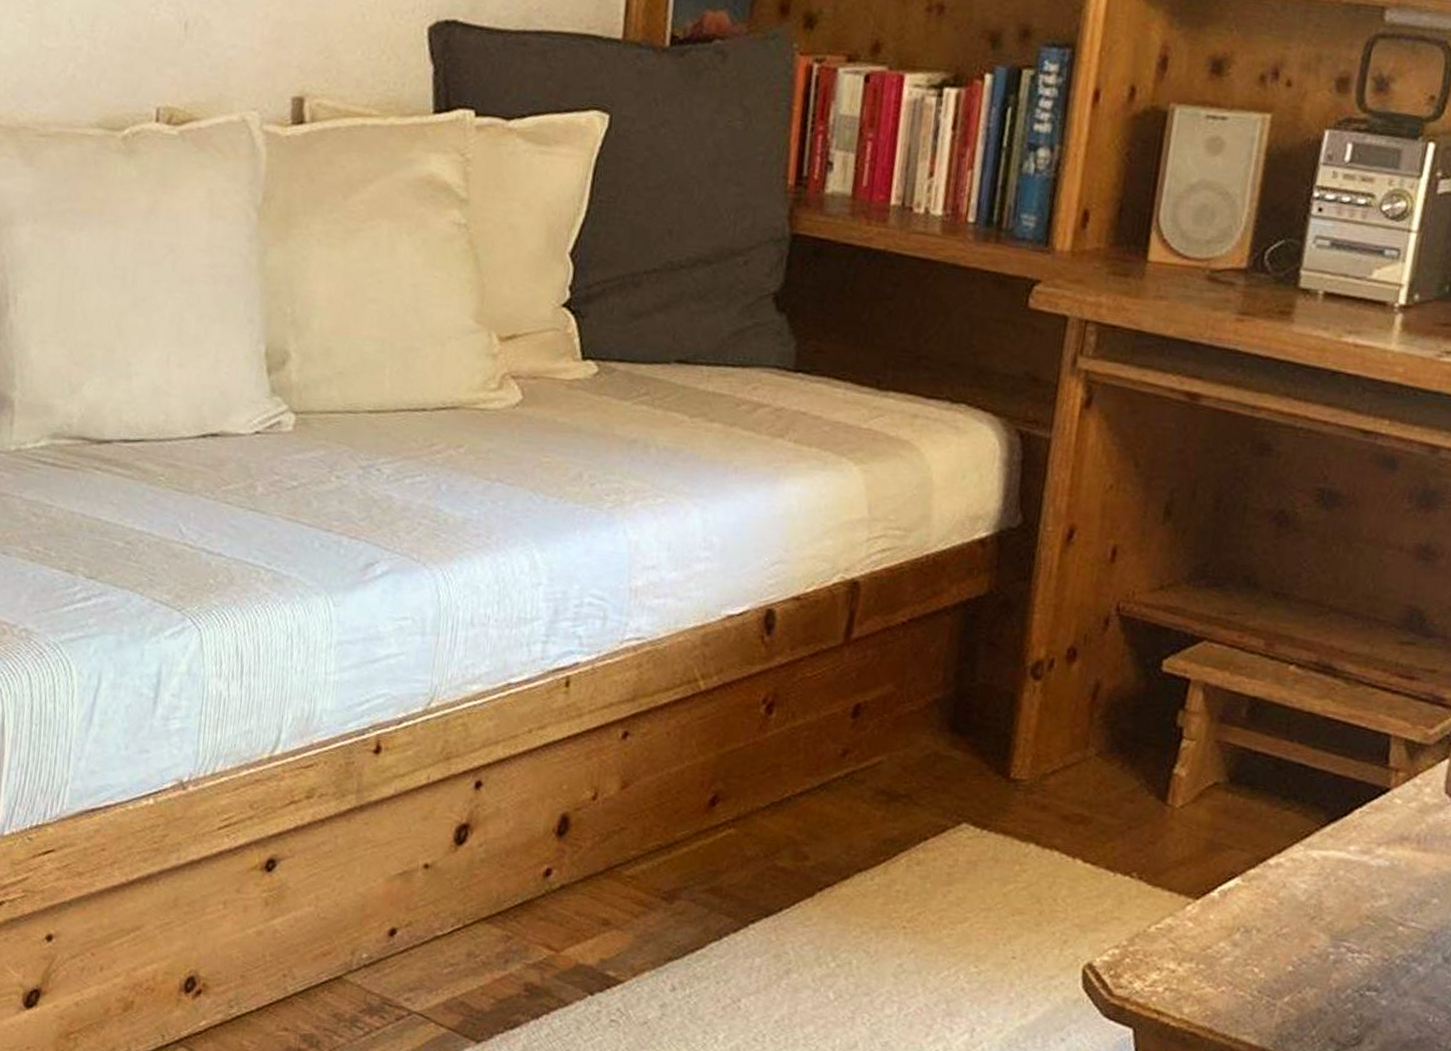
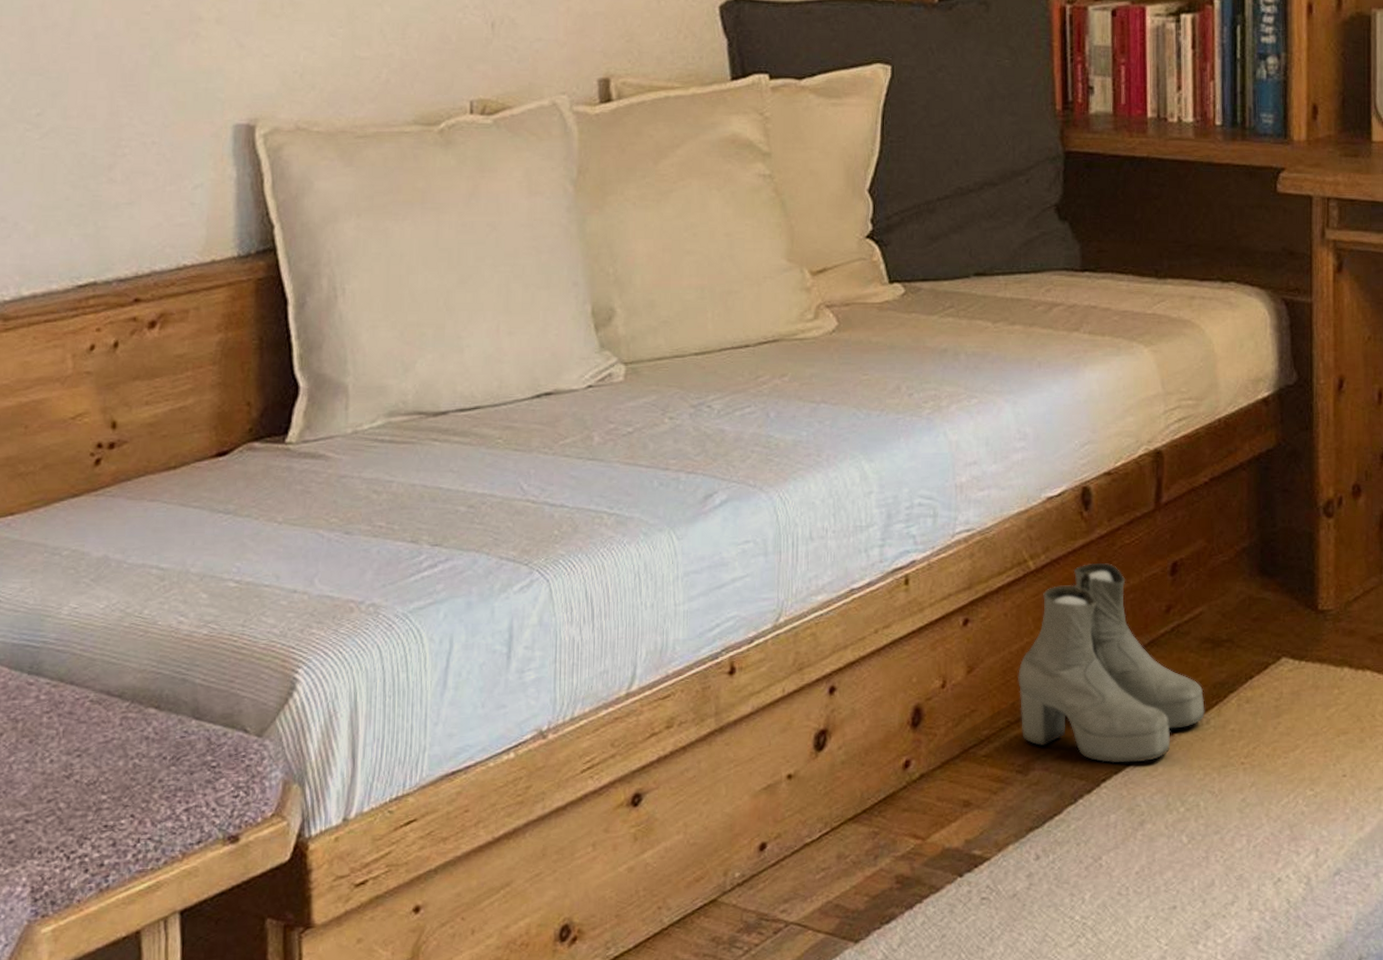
boots: none [671,692,872,909] -> present [1018,562,1205,763]

